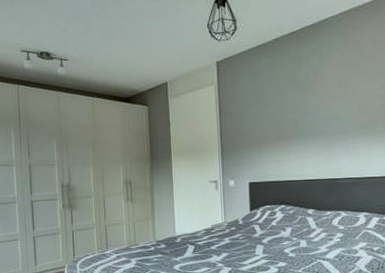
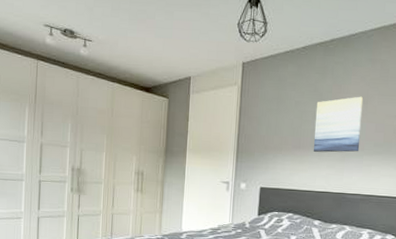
wall art: none [295,80,345,141] -> present [313,96,364,153]

